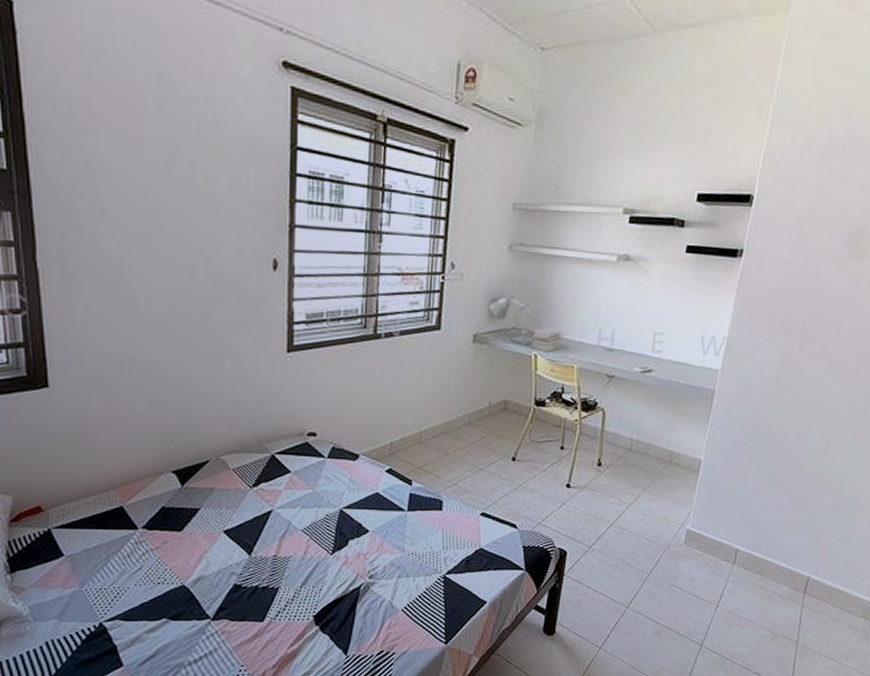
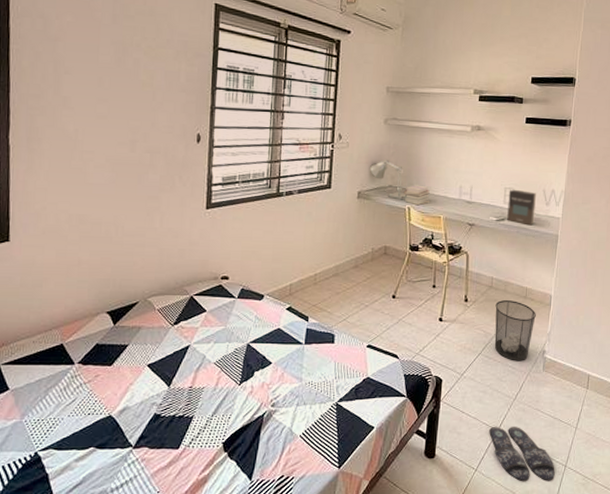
slippers: none [618,604,690,661] -> present [489,427,555,482]
waste bin: none [629,465,681,534] -> present [494,300,536,361]
books: none [654,334,692,379] -> present [507,189,536,226]

